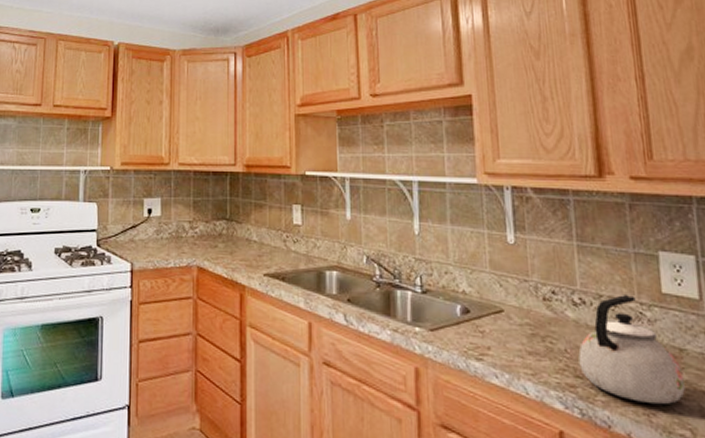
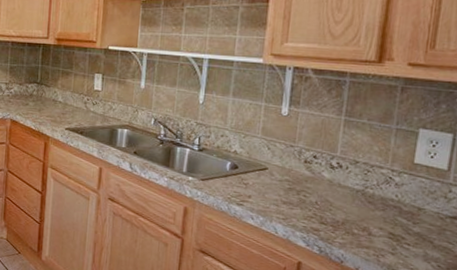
kettle: present [578,295,686,405] -> none [326,162,417,249]

